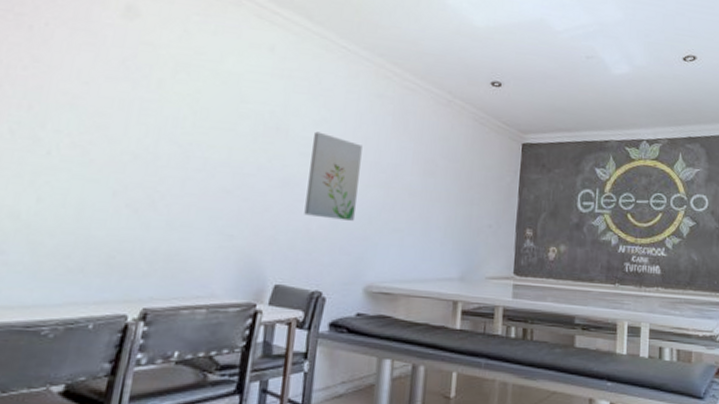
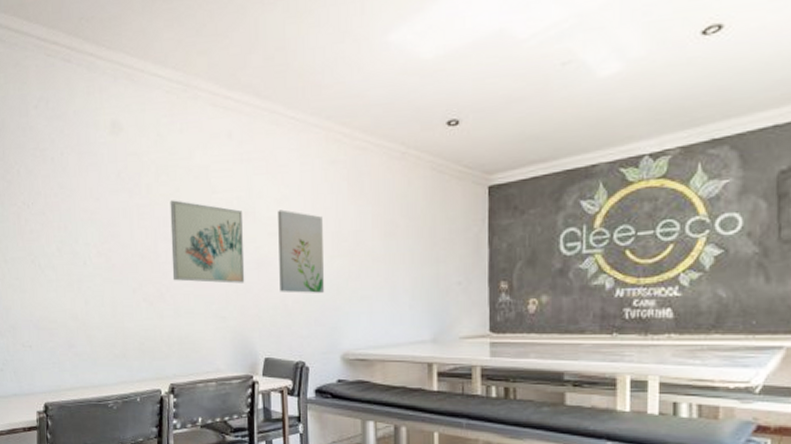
wall art: none [171,101,273,201] -> present [170,200,245,284]

